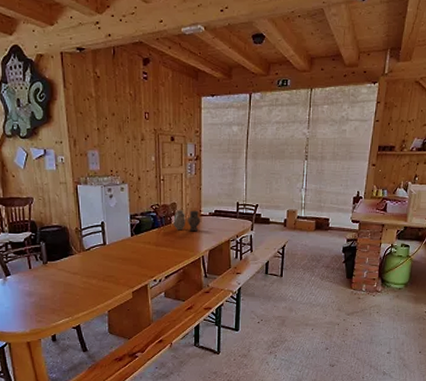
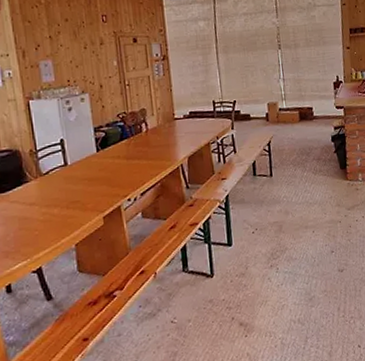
vase: present [173,210,201,232] -> none [144,114,176,139]

